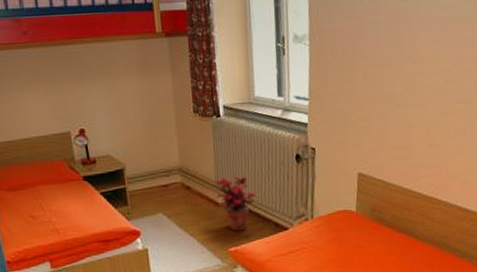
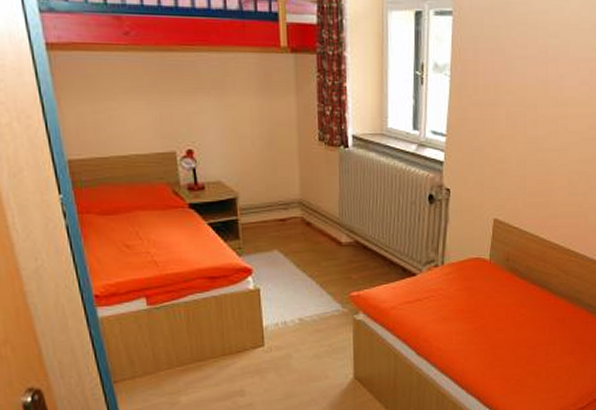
potted plant: present [215,175,257,231] -> none [339,213,384,274]

